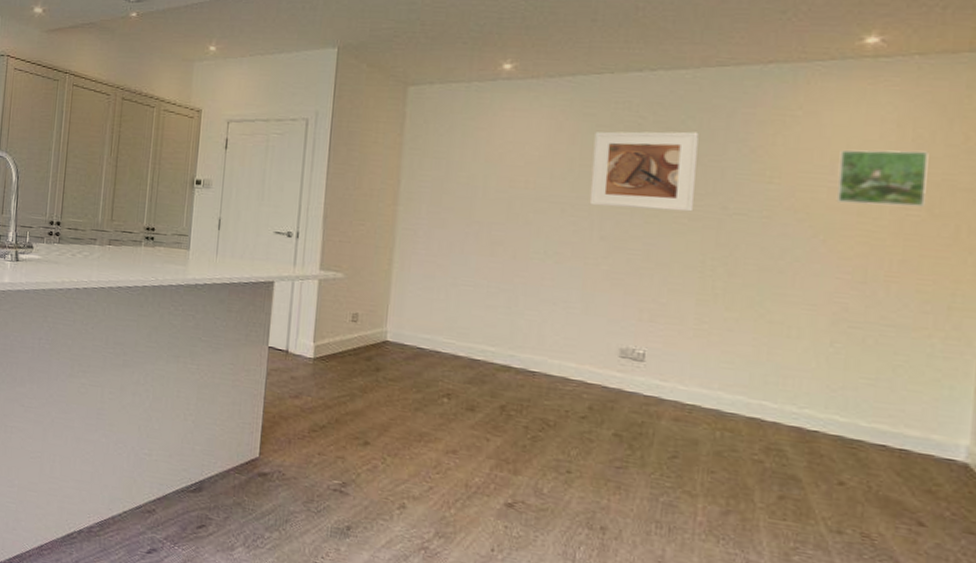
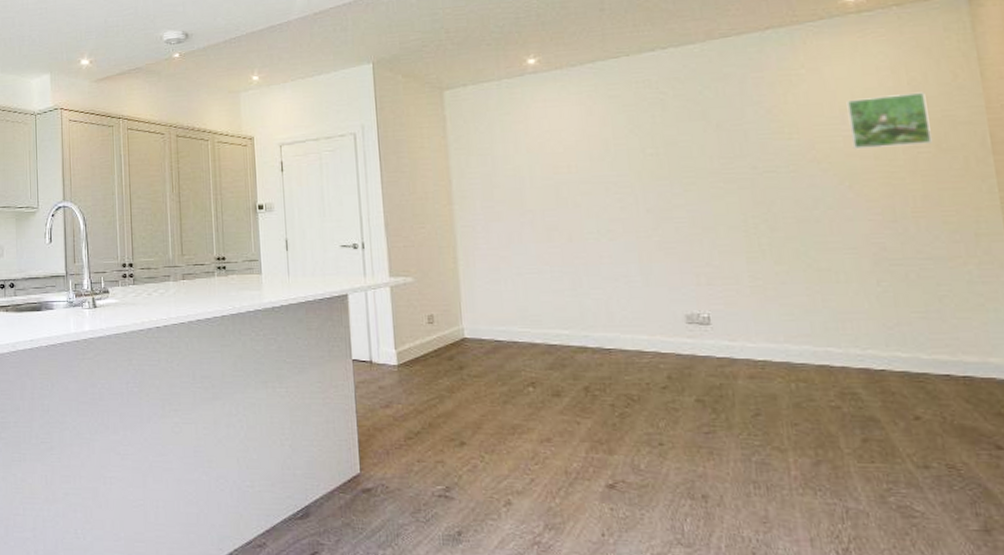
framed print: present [589,131,699,212] -> none [623,100,727,181]

